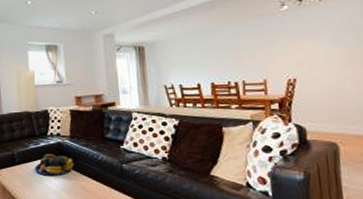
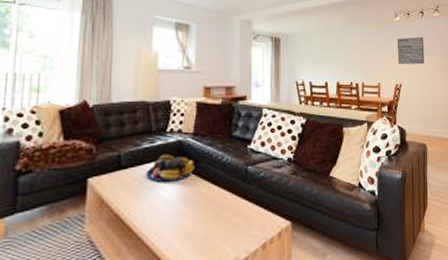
wall art: none [287,24,329,57] -> present [398,37,425,64]

